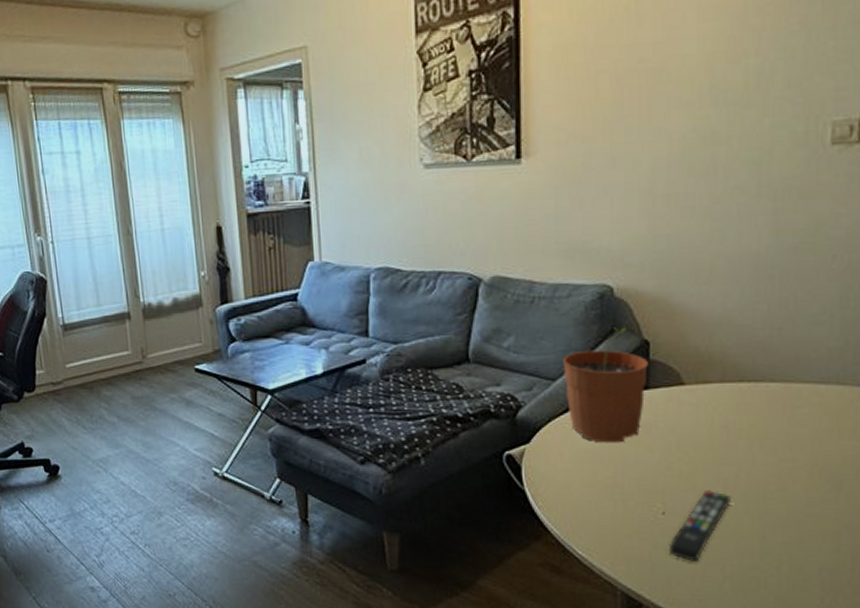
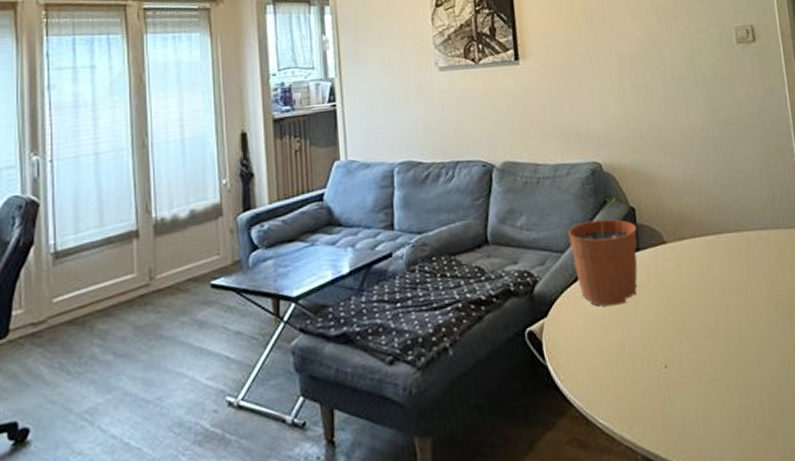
remote control: present [668,490,733,563] -> none [673,337,717,411]

